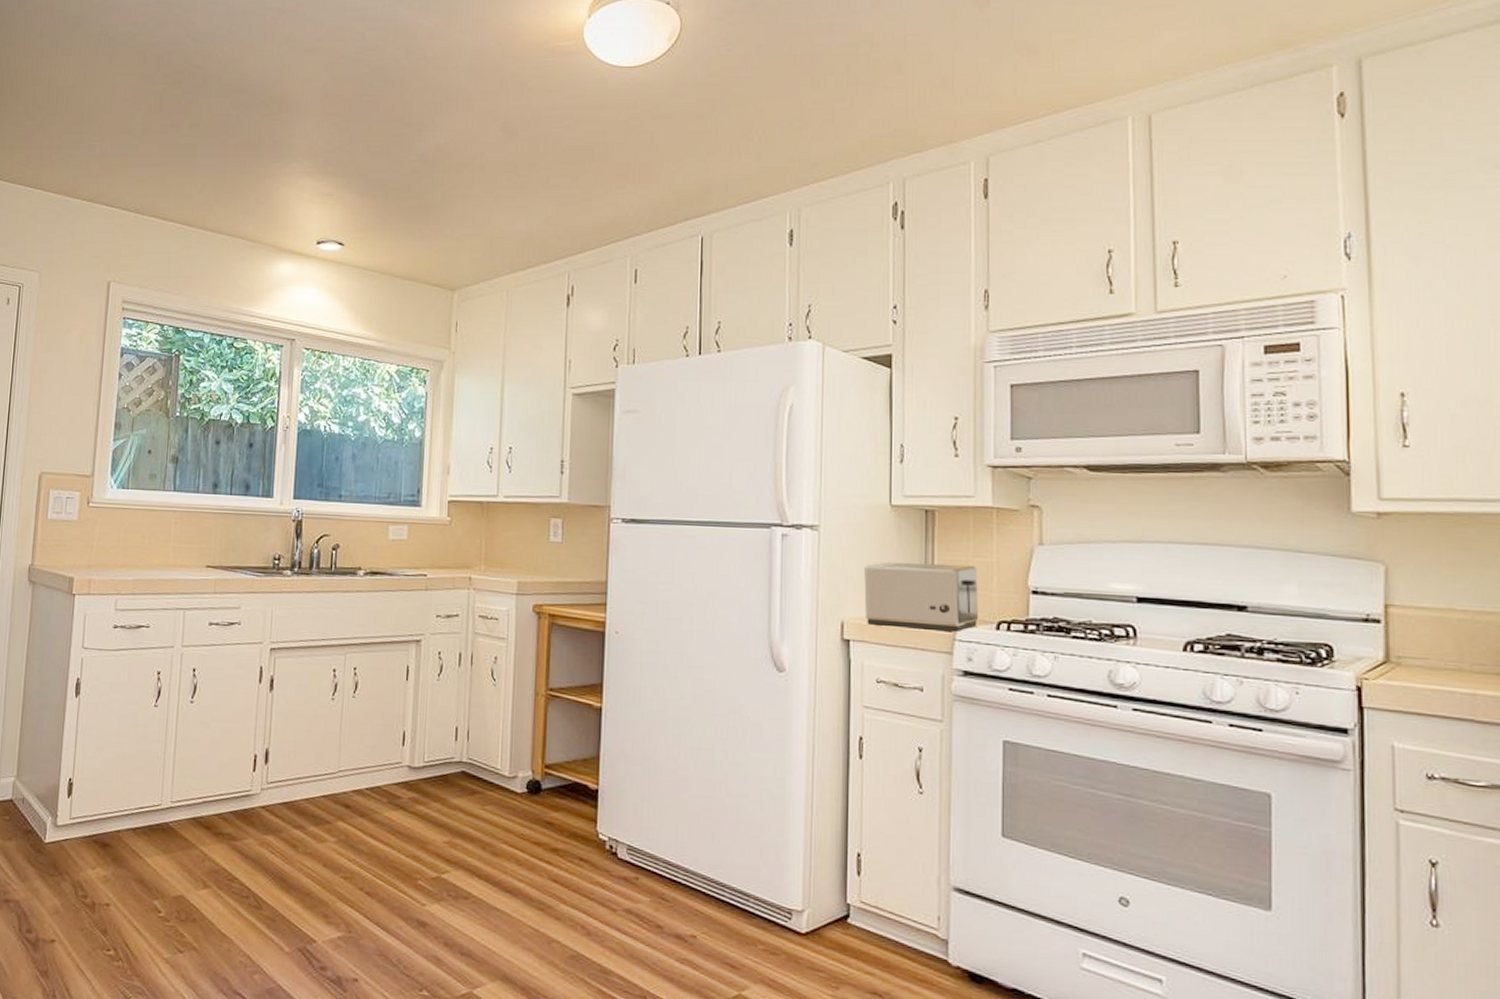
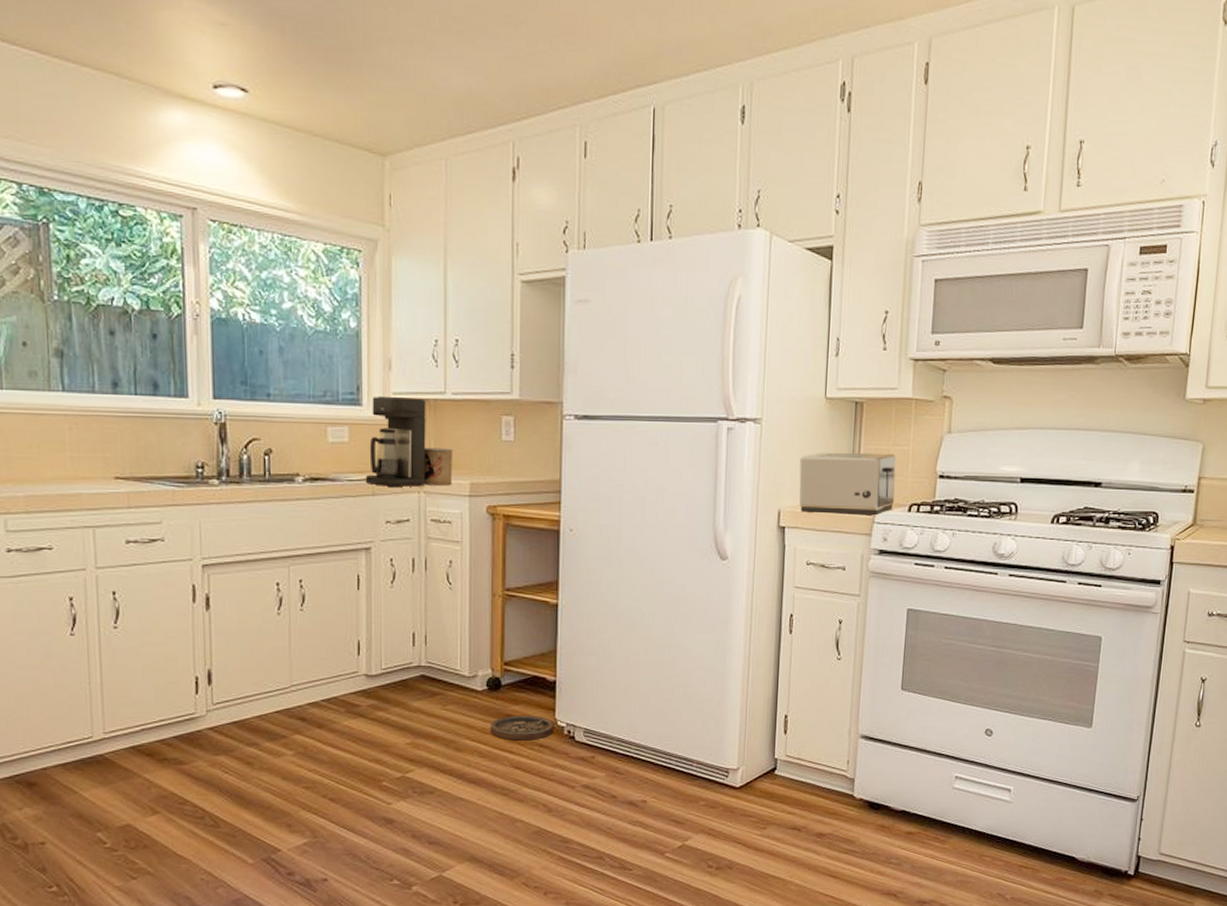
coffee maker: none [420,498,479,584] -> present [365,395,426,488]
tin can: none [473,546,502,584] -> present [423,447,453,486]
pet bowl: none [529,822,596,853] -> present [490,715,554,741]

